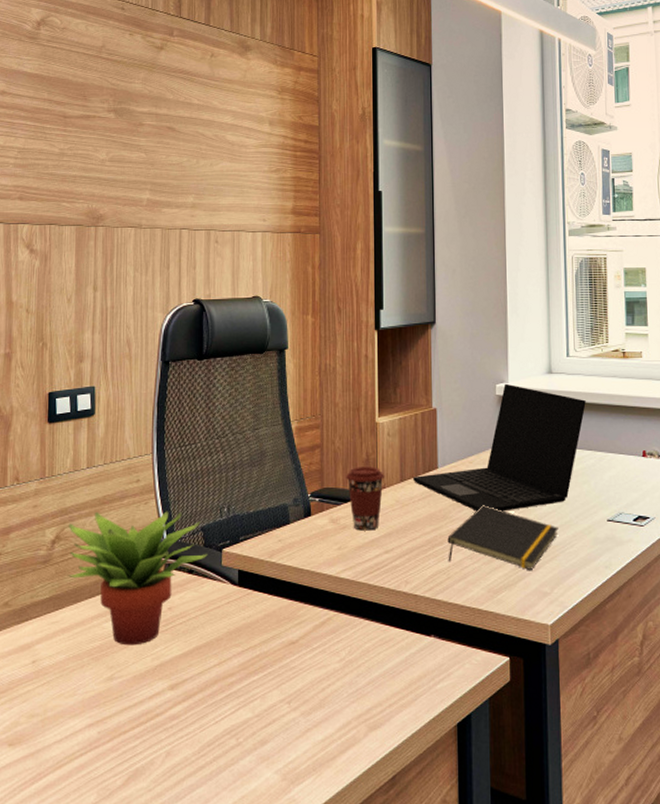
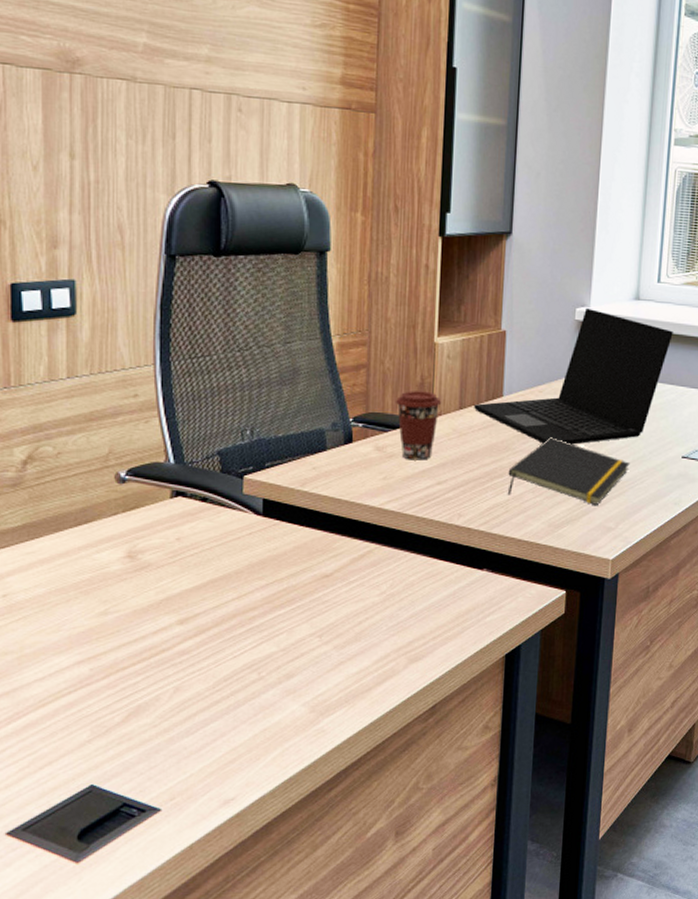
succulent plant: present [68,511,208,646] -> none [44,429,226,578]

